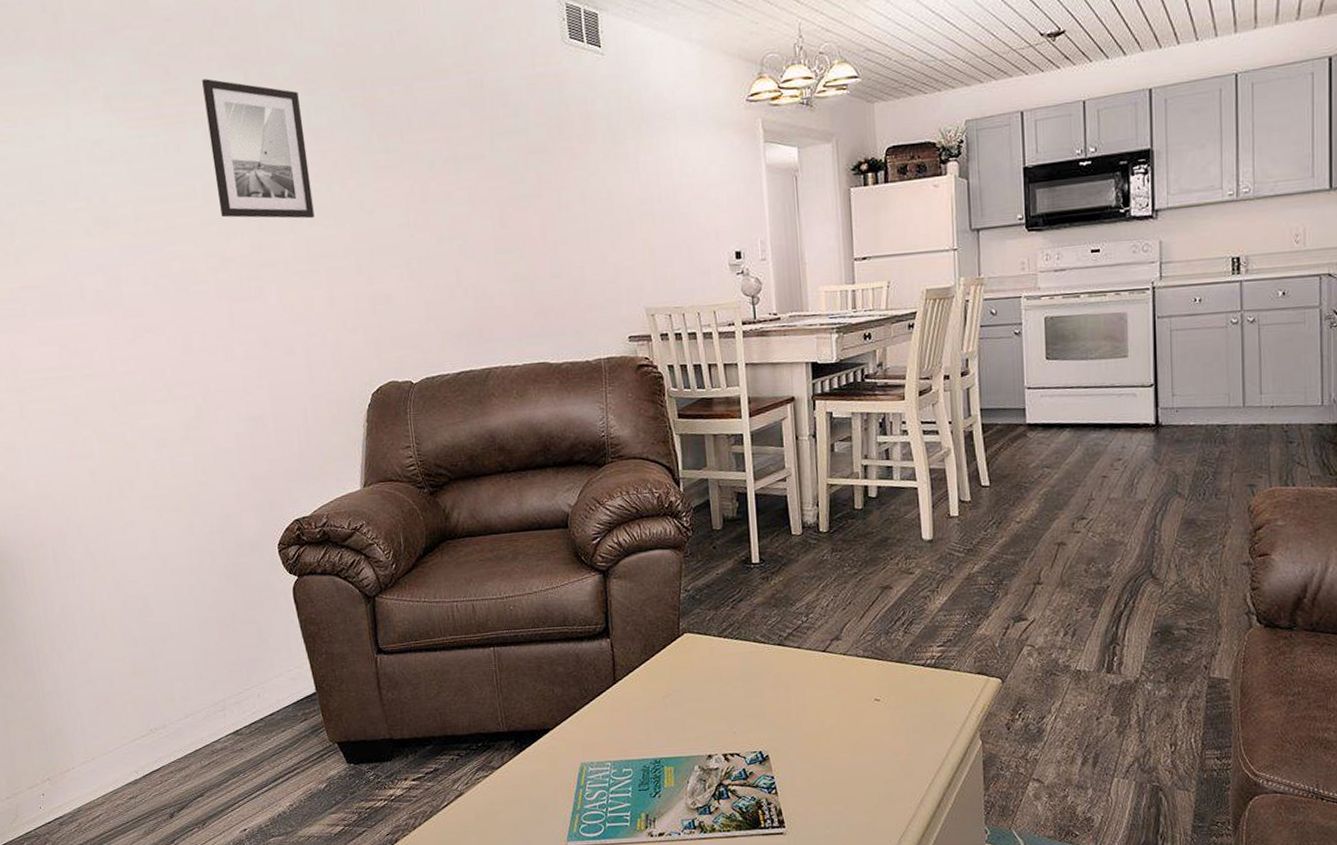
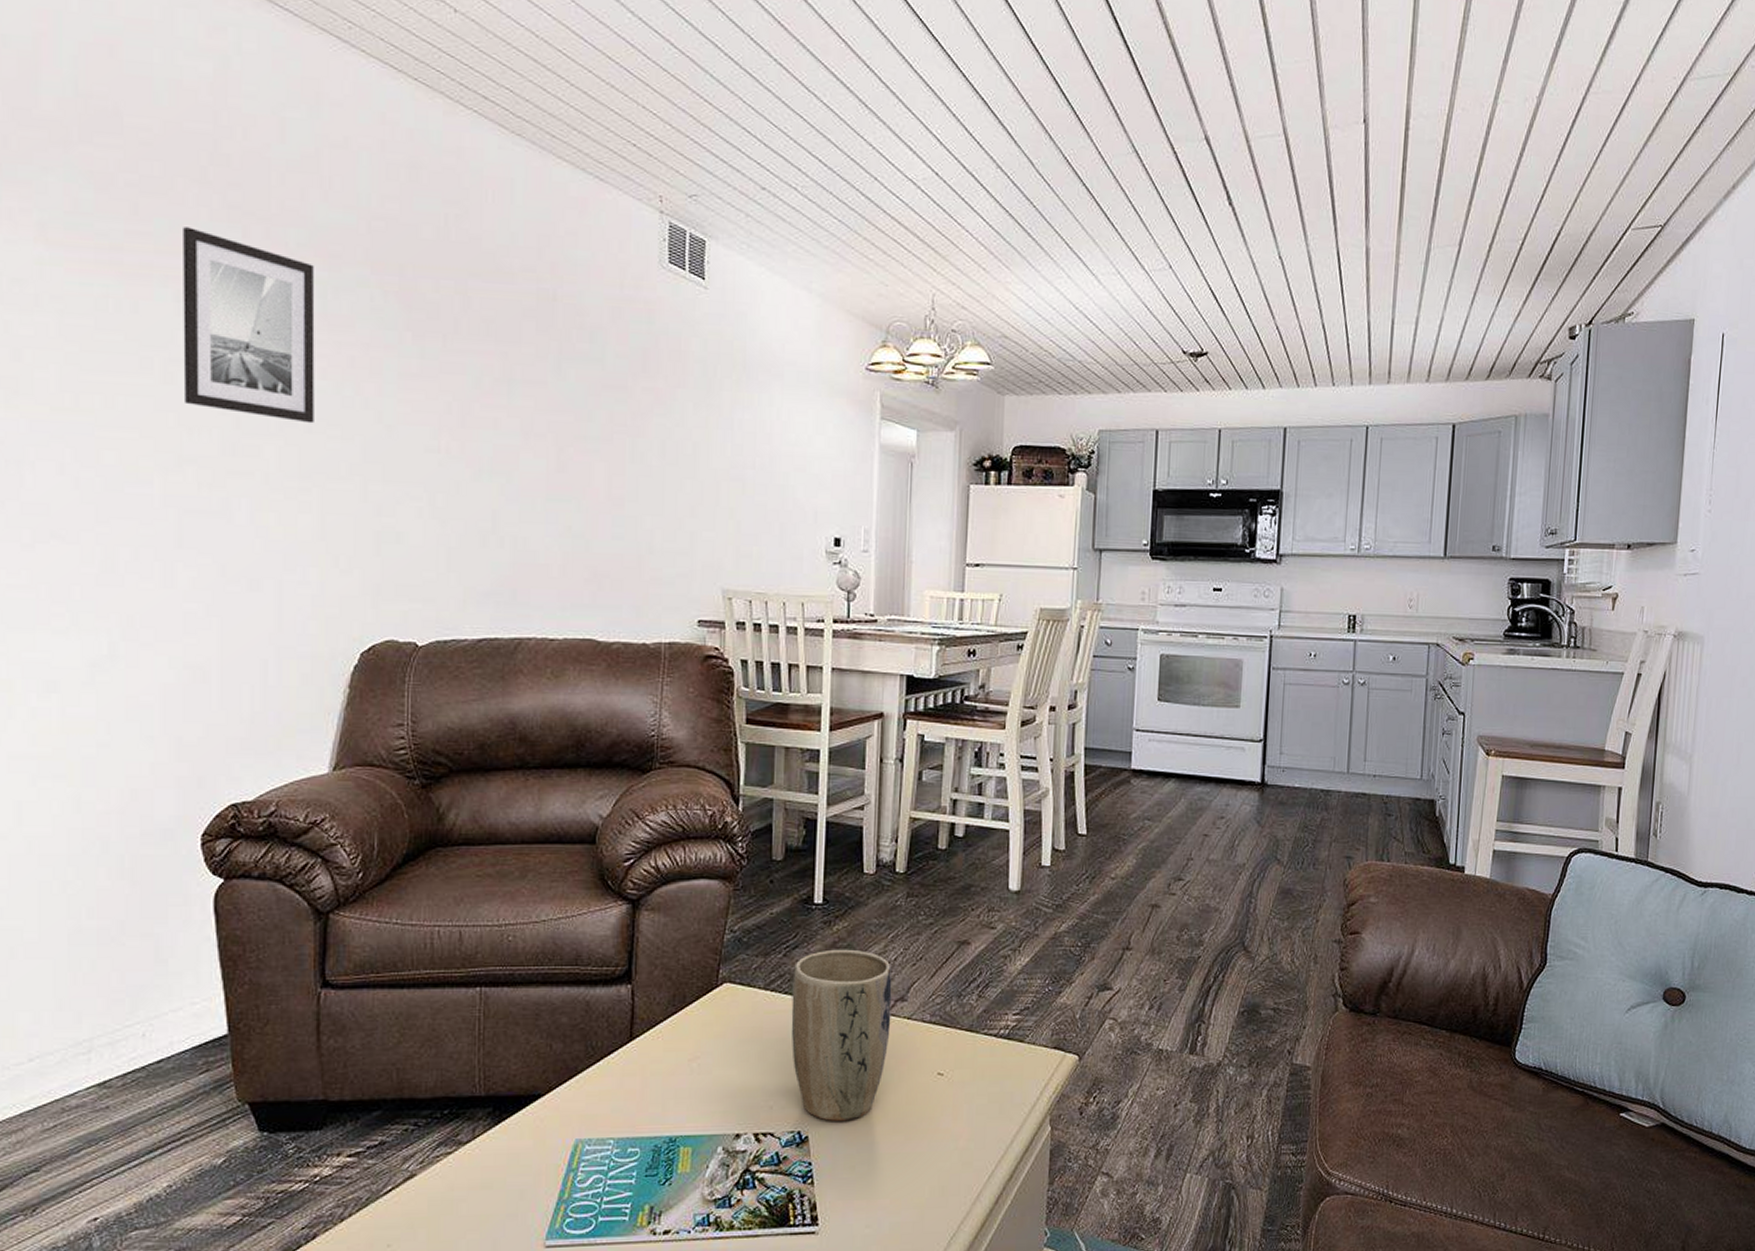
plant pot: none [741,599,830,742] -> present [791,949,892,1121]

